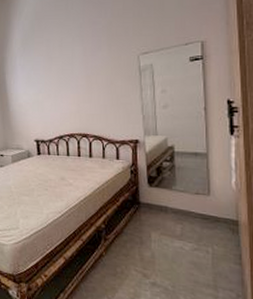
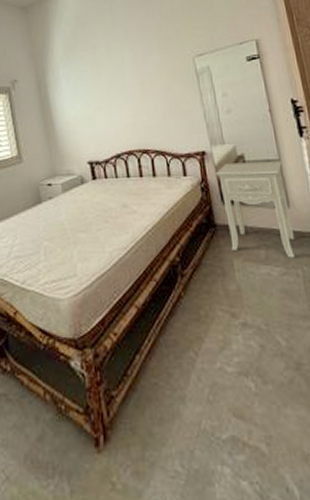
nightstand: none [145,152,210,238] -> present [215,161,295,258]

